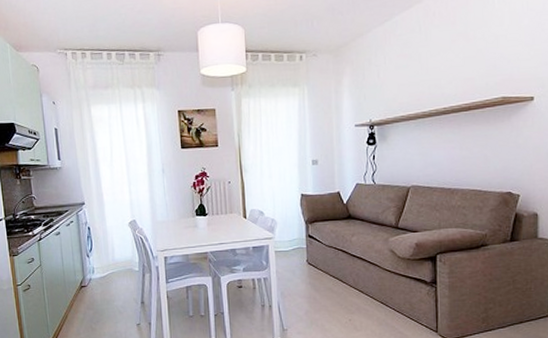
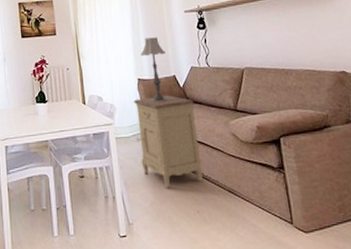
nightstand: none [295,211,357,299] -> present [133,94,203,189]
table lamp: none [305,152,331,218] -> present [140,37,166,102]

